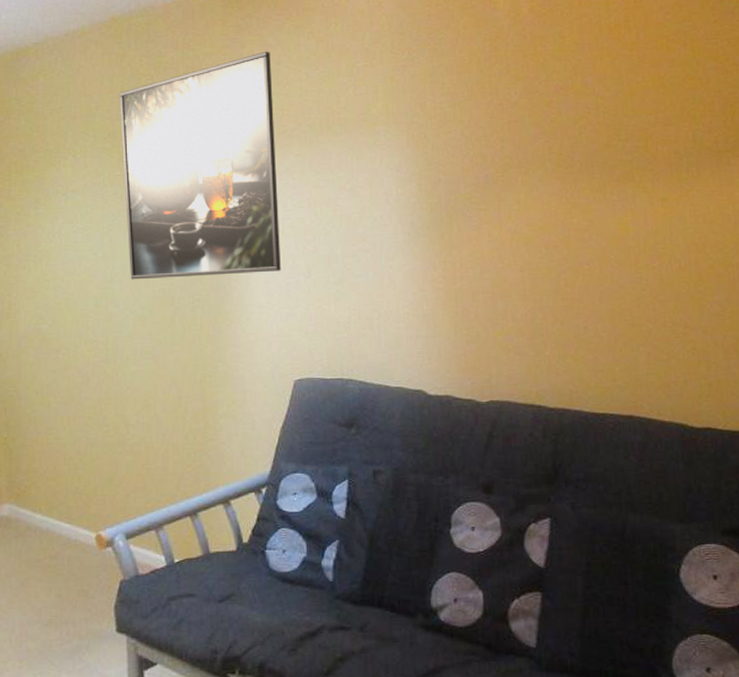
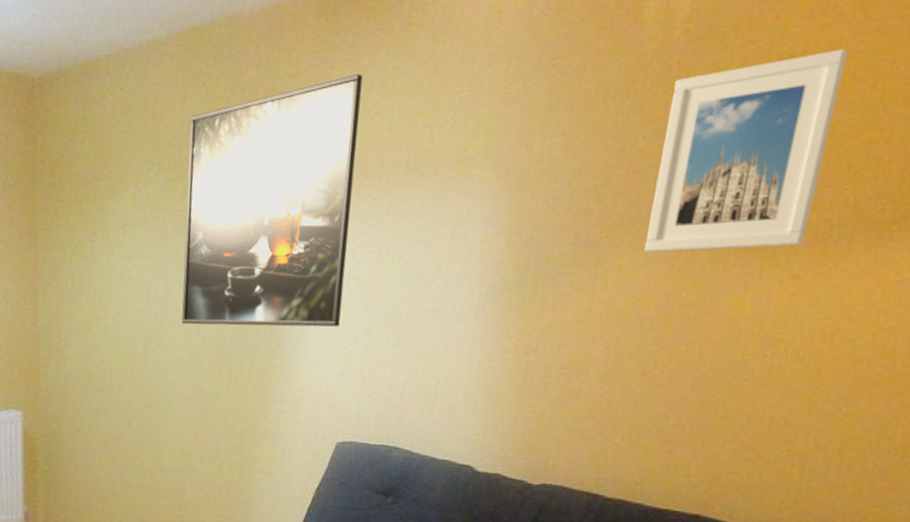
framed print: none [531,19,662,187] -> present [644,49,848,253]

